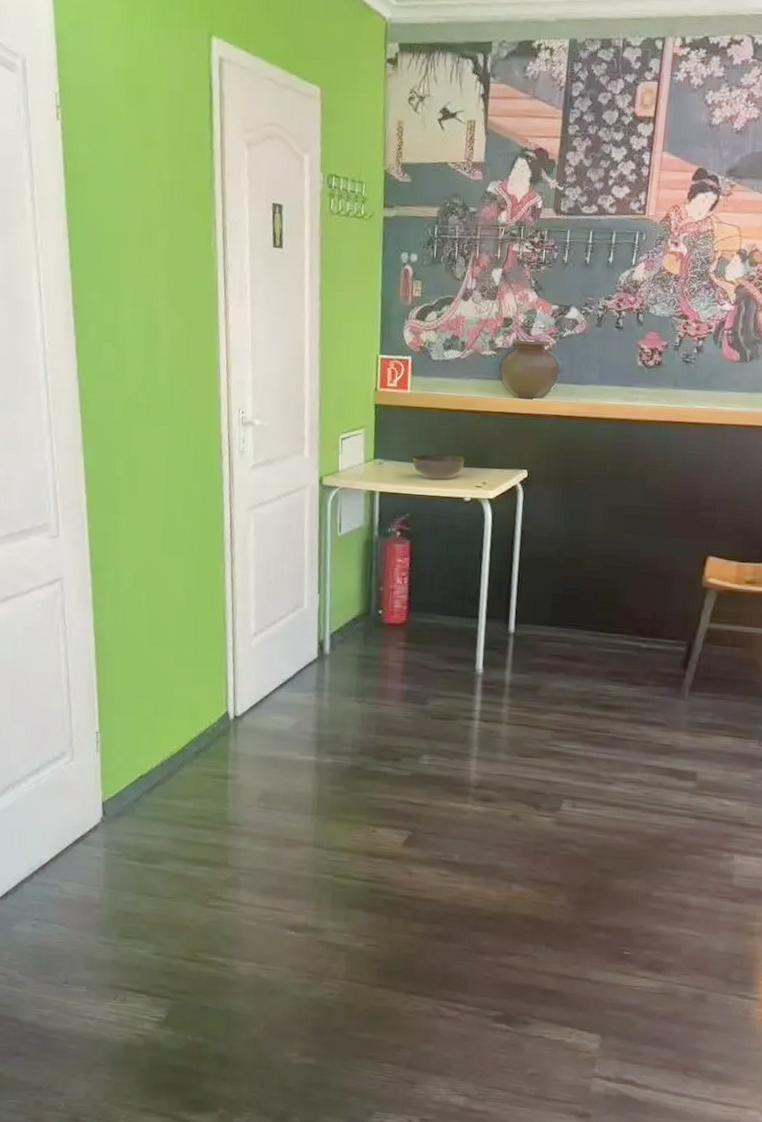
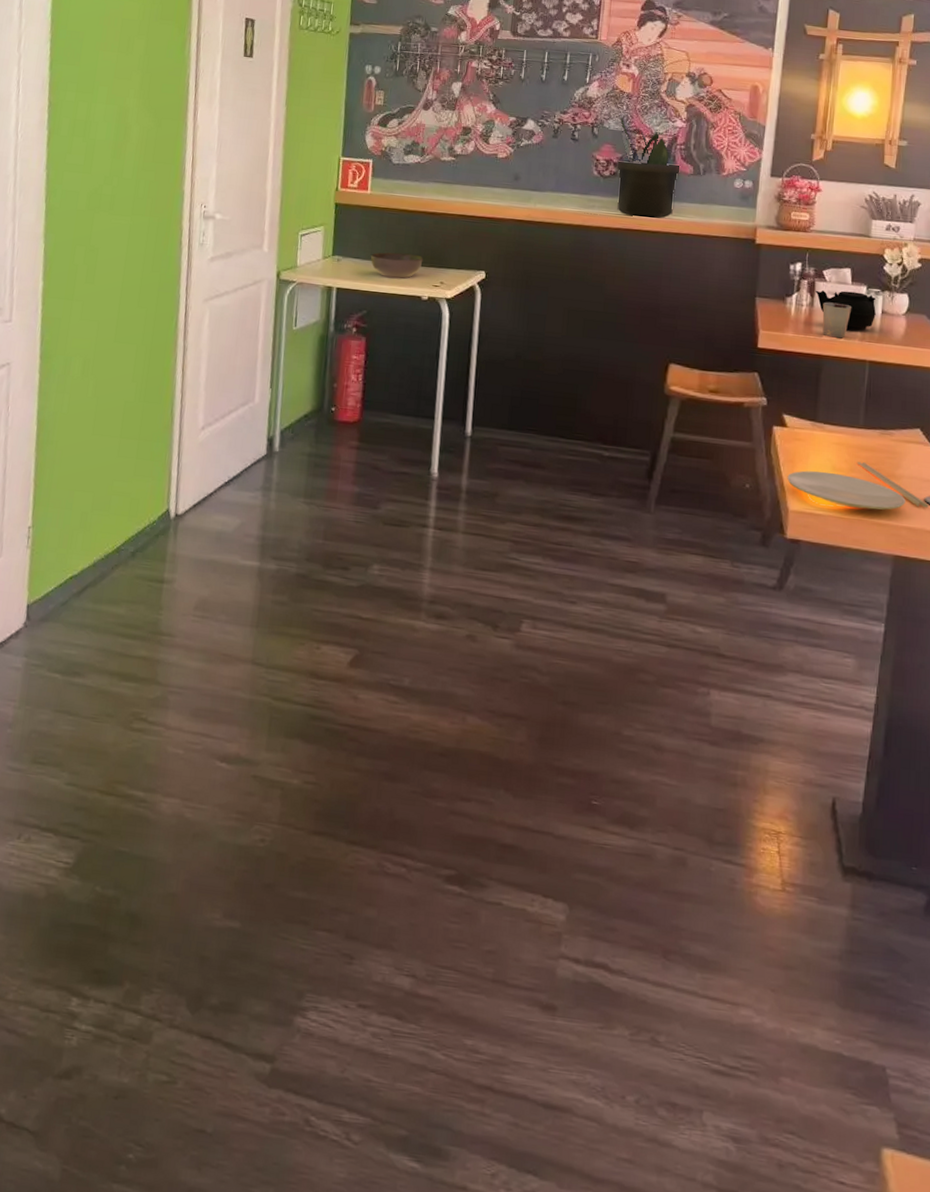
vase: present [499,339,561,400] -> none [458,147,519,204]
planter: none [661,299,727,409] -> present [617,115,681,218]

